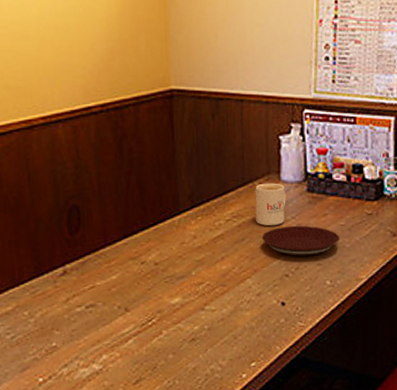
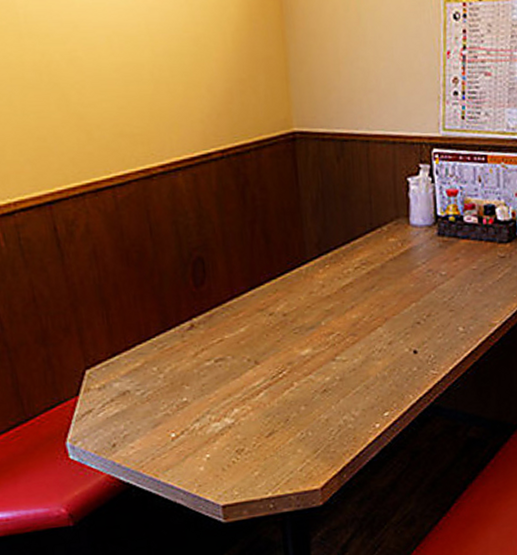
mug: present [255,183,286,225] -> none [384,227,416,272]
plate: present [261,225,339,257] -> none [392,271,472,303]

